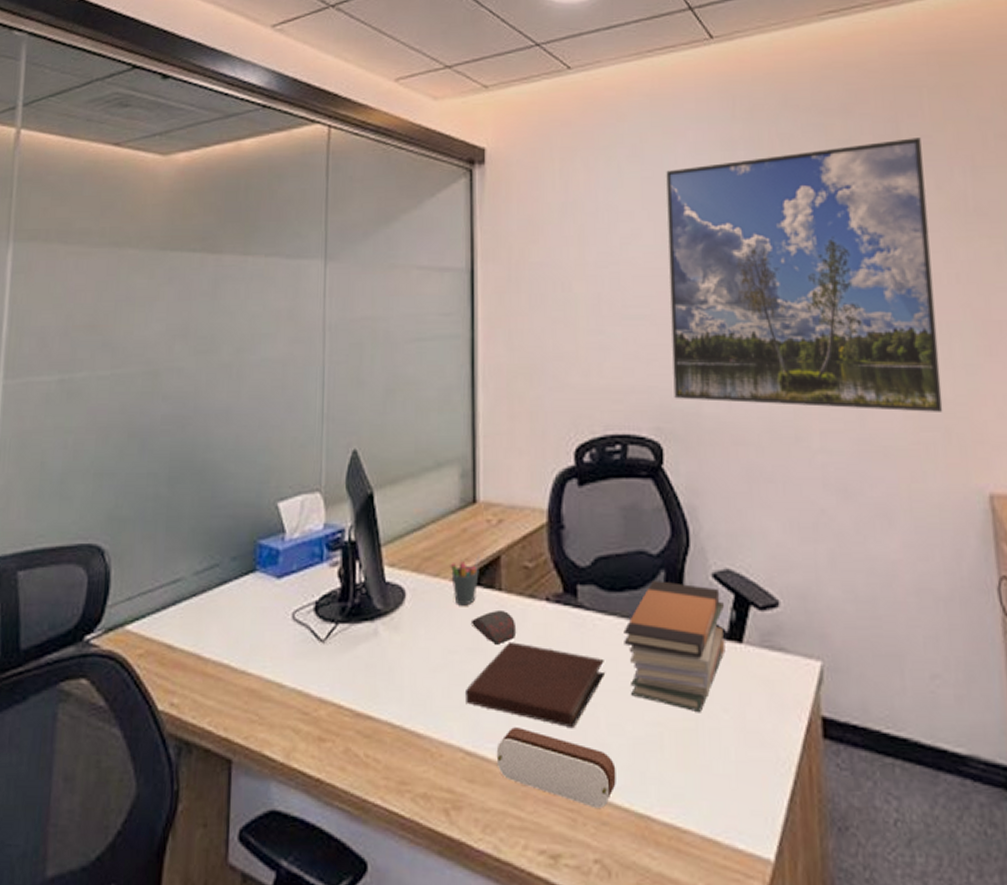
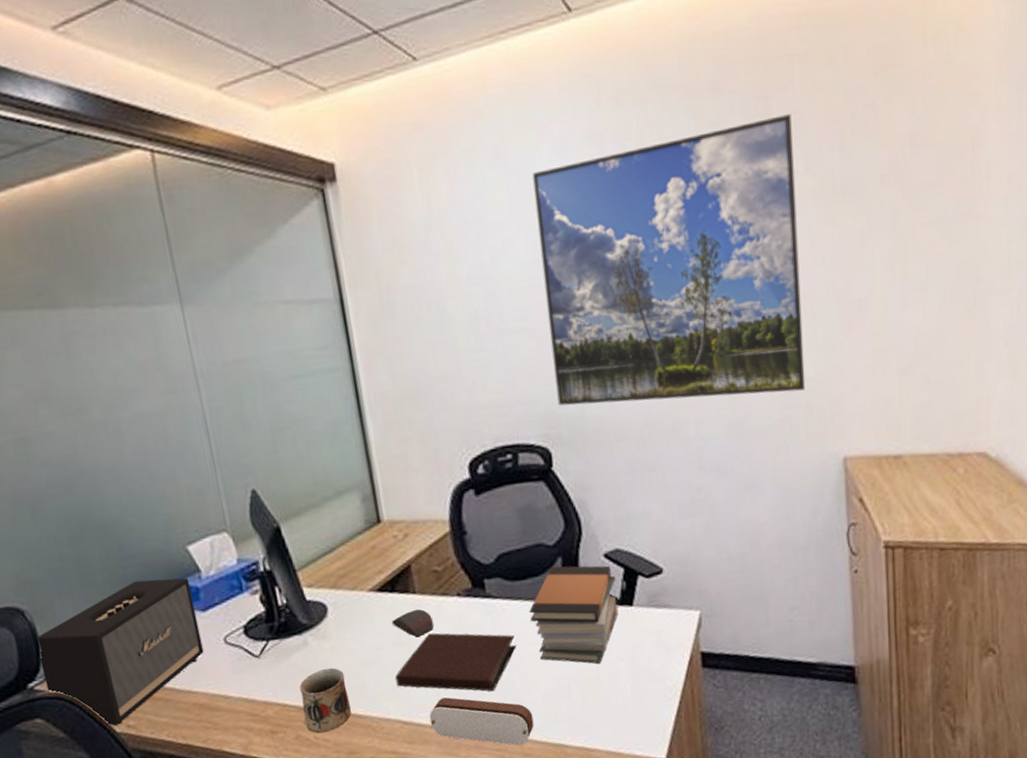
speaker: none [102,534,272,701] -> present [35,577,204,726]
mug: none [358,667,412,750] -> present [300,667,352,734]
pen holder: present [450,554,481,606] -> none [364,566,393,611]

